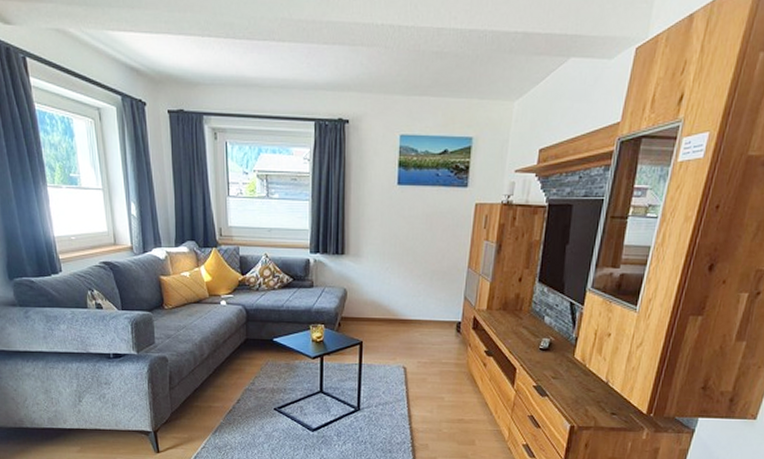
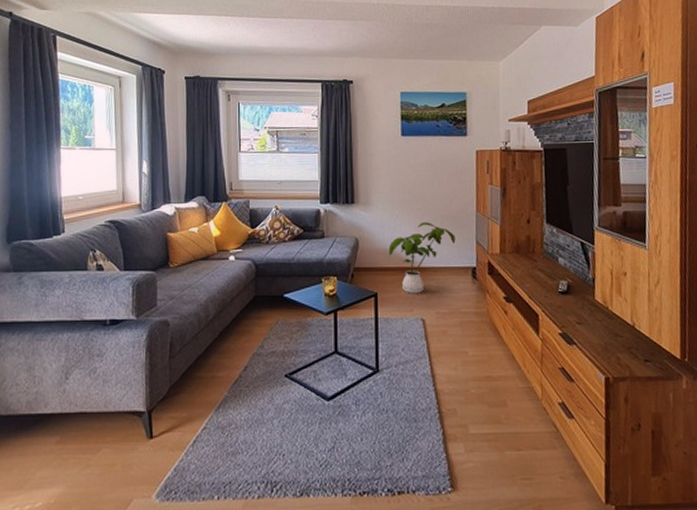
house plant: none [376,276,444,344] -> present [388,222,456,294]

